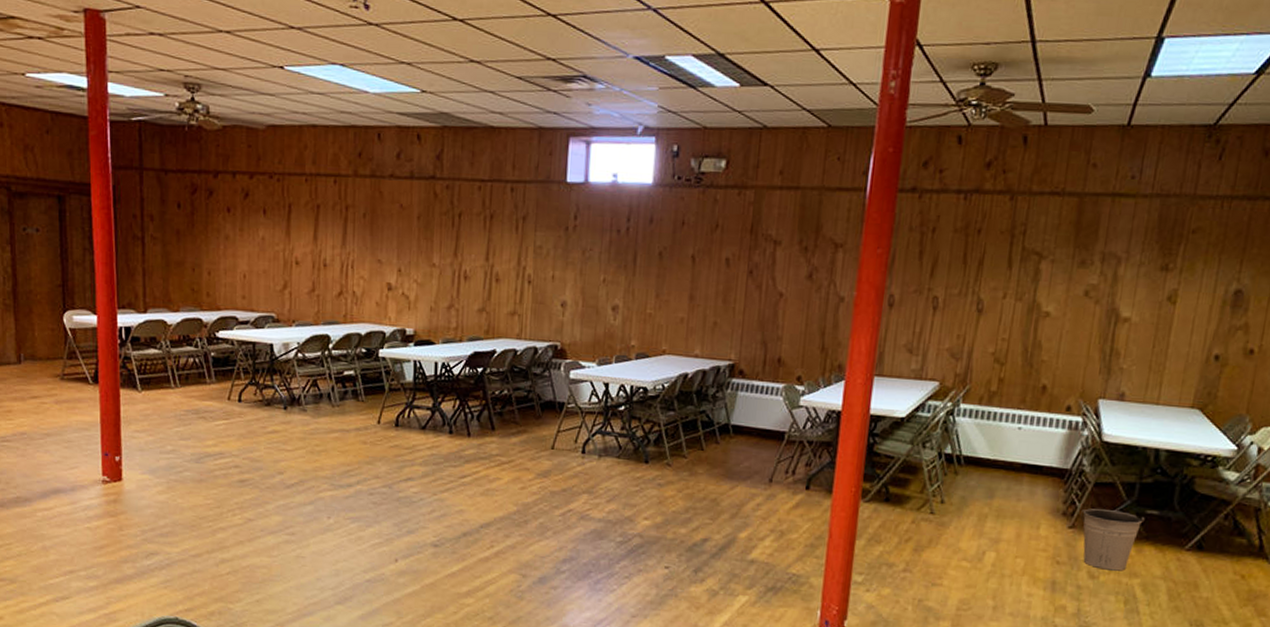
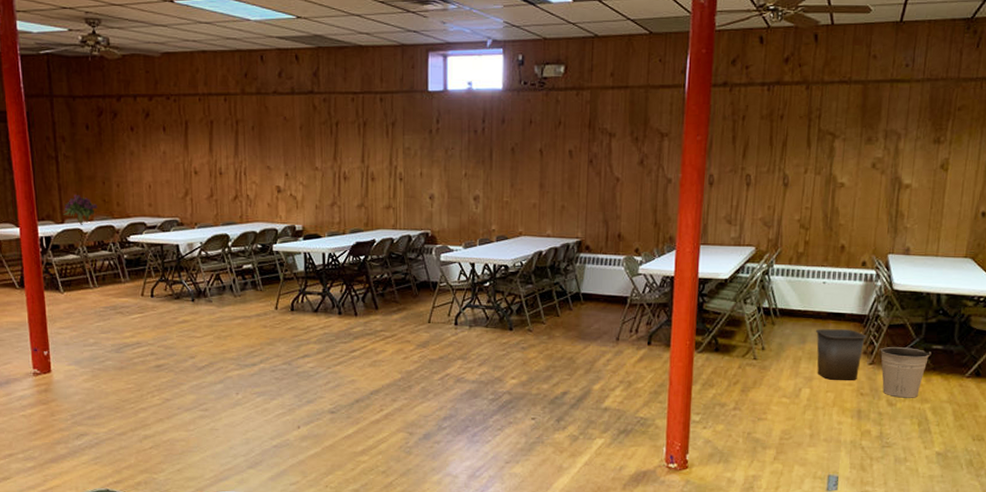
bouquet: none [145,281,185,315] -> present [62,195,98,224]
waste bin: none [1005,482,1068,546] -> present [815,329,867,380]

